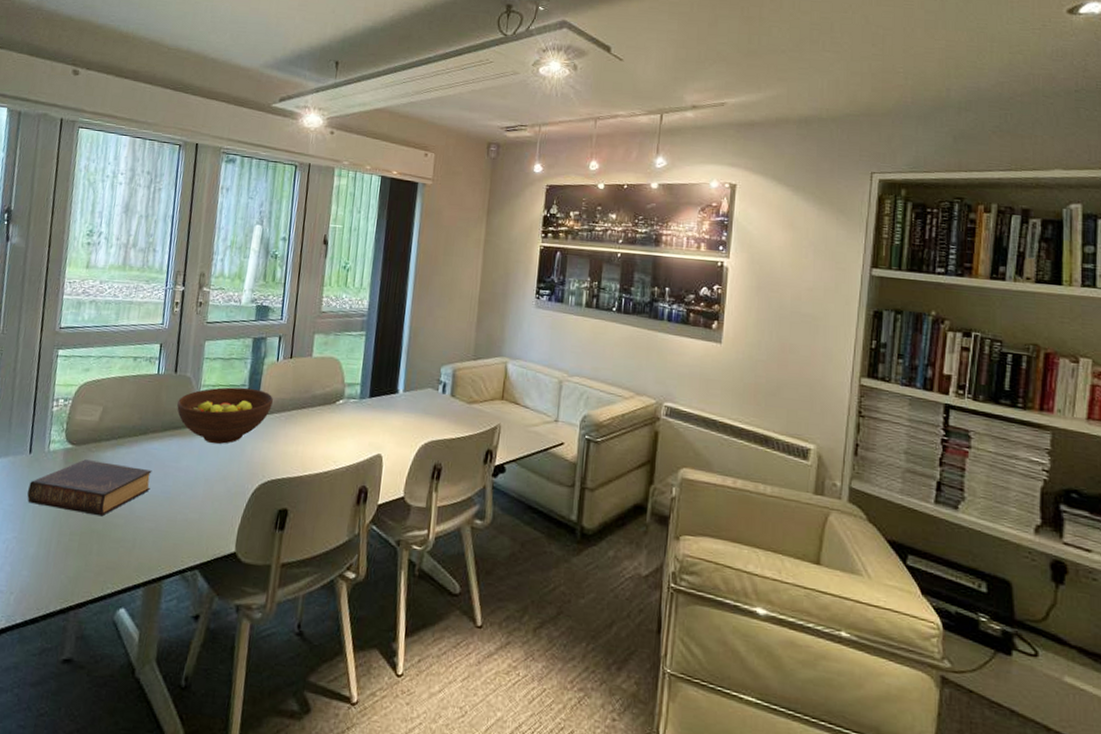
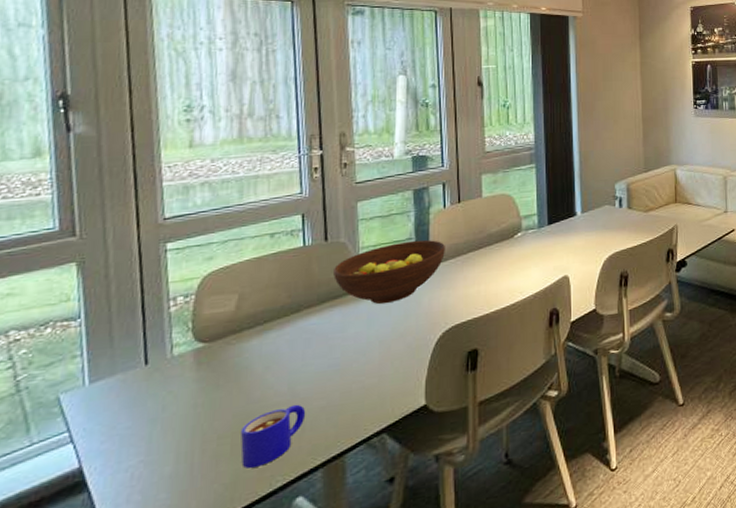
book: present [27,459,152,517] -> none [151,347,314,420]
mug: none [83,520,139,570] -> present [240,404,306,469]

